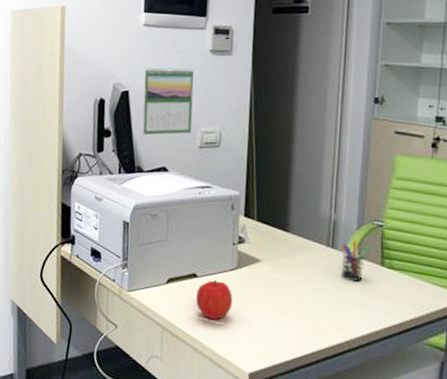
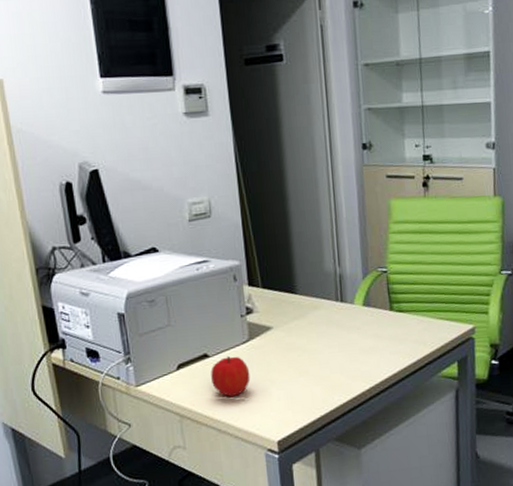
calendar: present [142,67,194,135] -> none [112,136,178,216]
pen holder: present [340,238,371,282] -> none [350,288,378,332]

